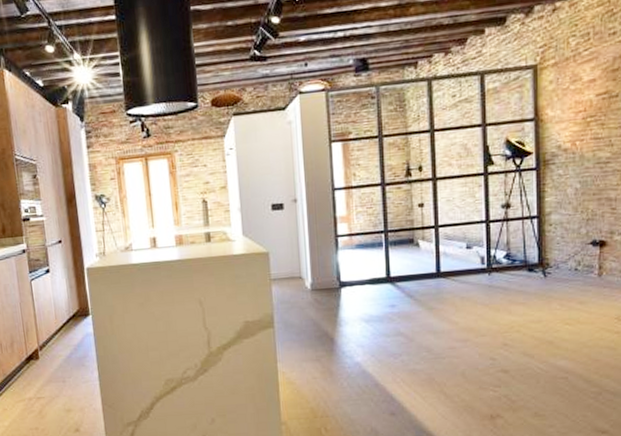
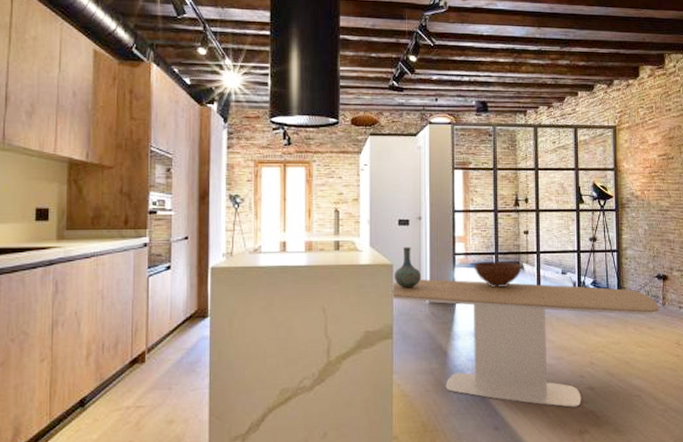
dining table: none [269,260,593,392] -> present [391,279,659,408]
vase: none [270,232,300,276] -> present [394,247,421,289]
fruit bowl: none [360,239,417,269] -> present [474,261,522,288]

